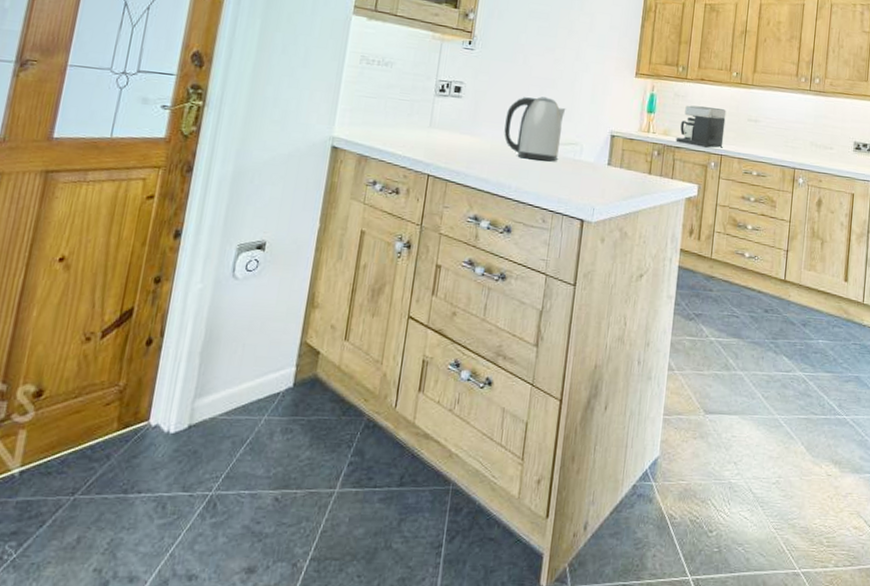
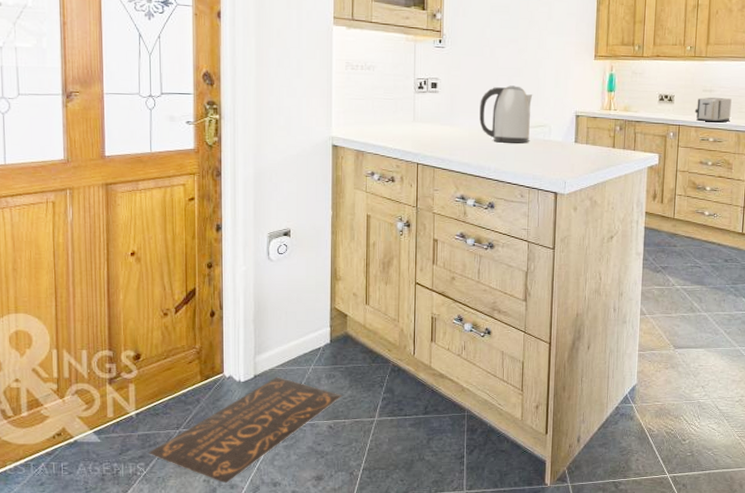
doormat: none [26,428,299,574] -> present [149,377,343,483]
coffee maker: present [675,105,727,149] -> none [636,81,682,121]
toaster: none [738,127,777,156] -> present [694,97,732,124]

